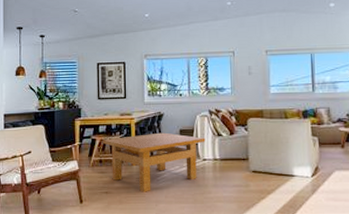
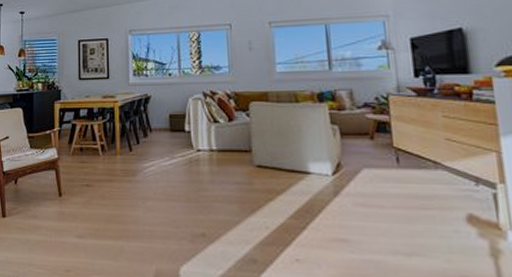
table: present [102,132,206,192] -> none [83,117,200,187]

